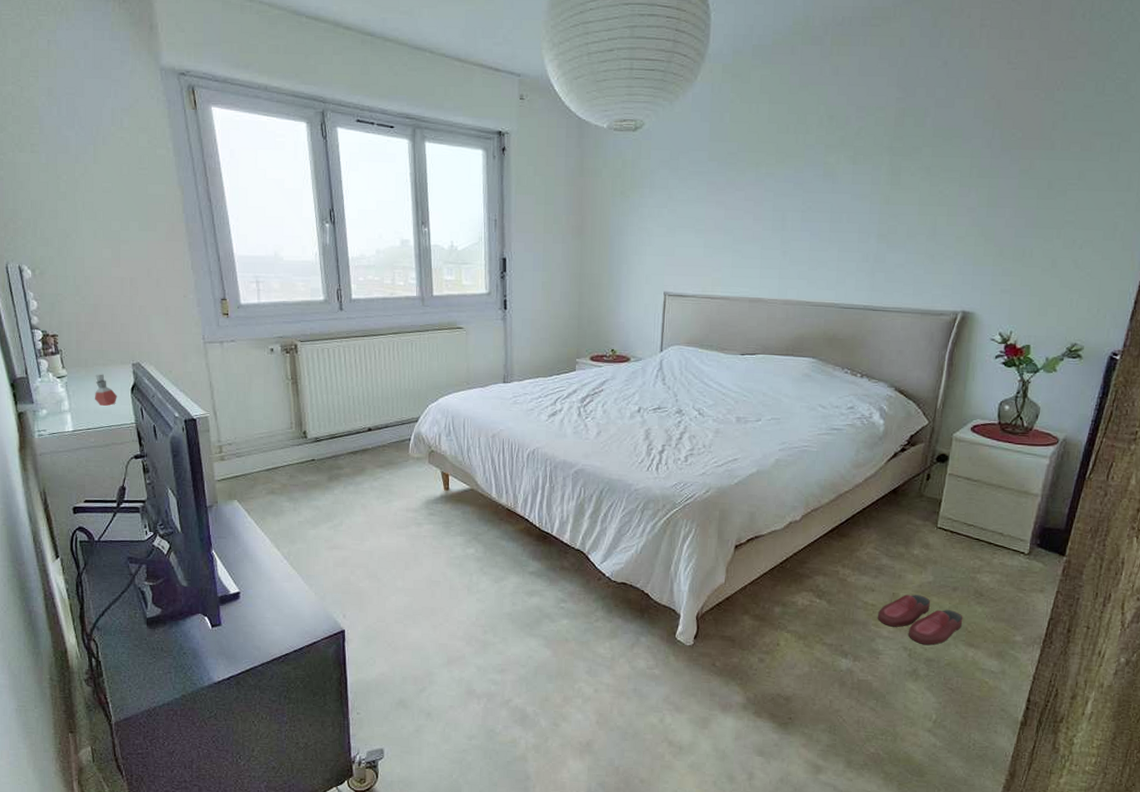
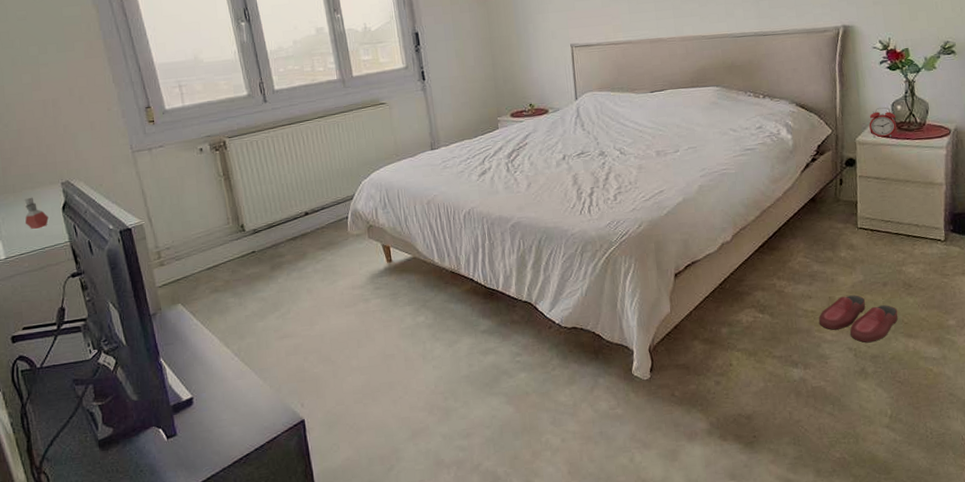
alarm clock: none [970,404,1002,438] -> present [869,107,897,138]

